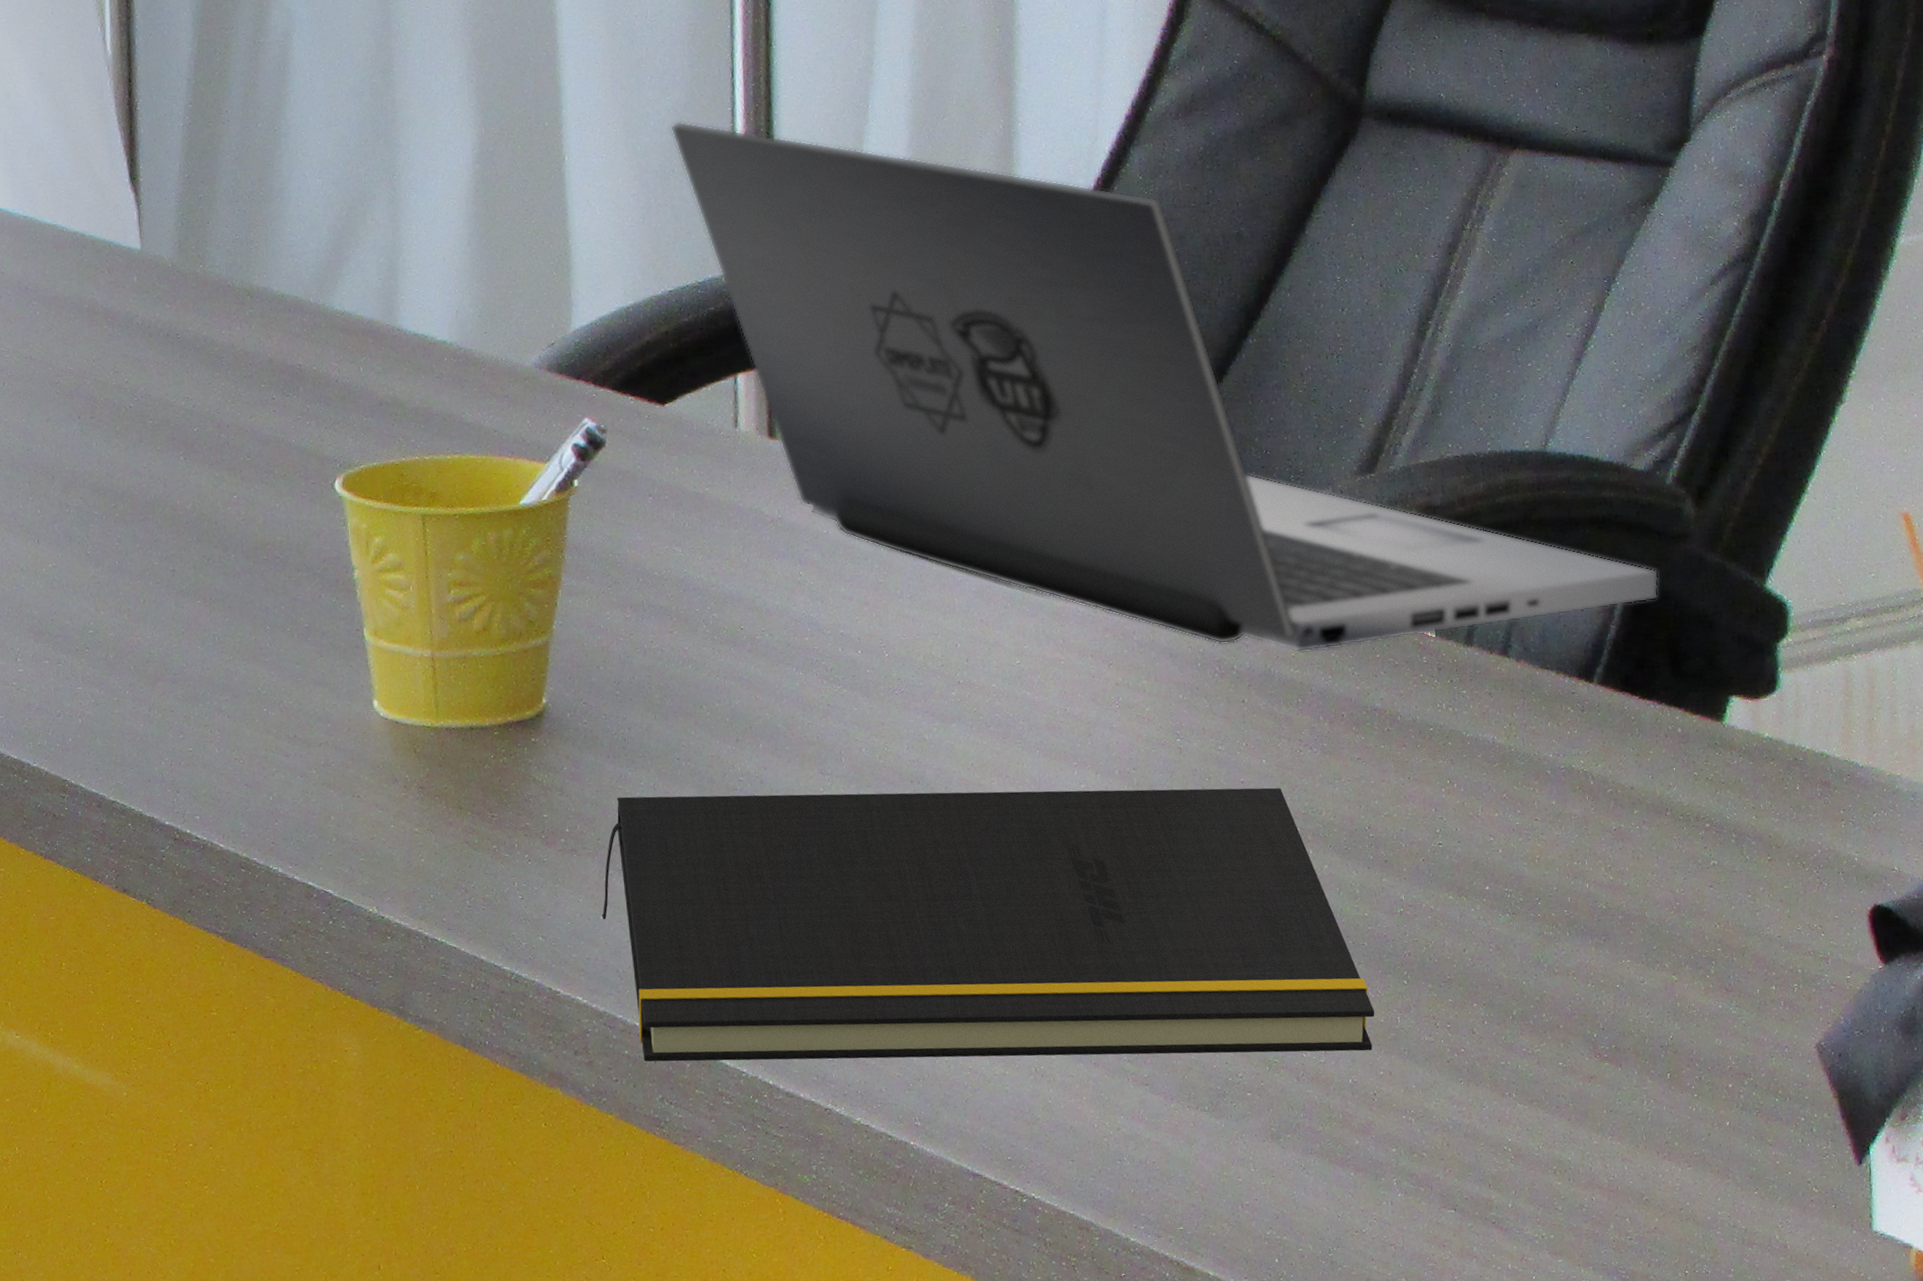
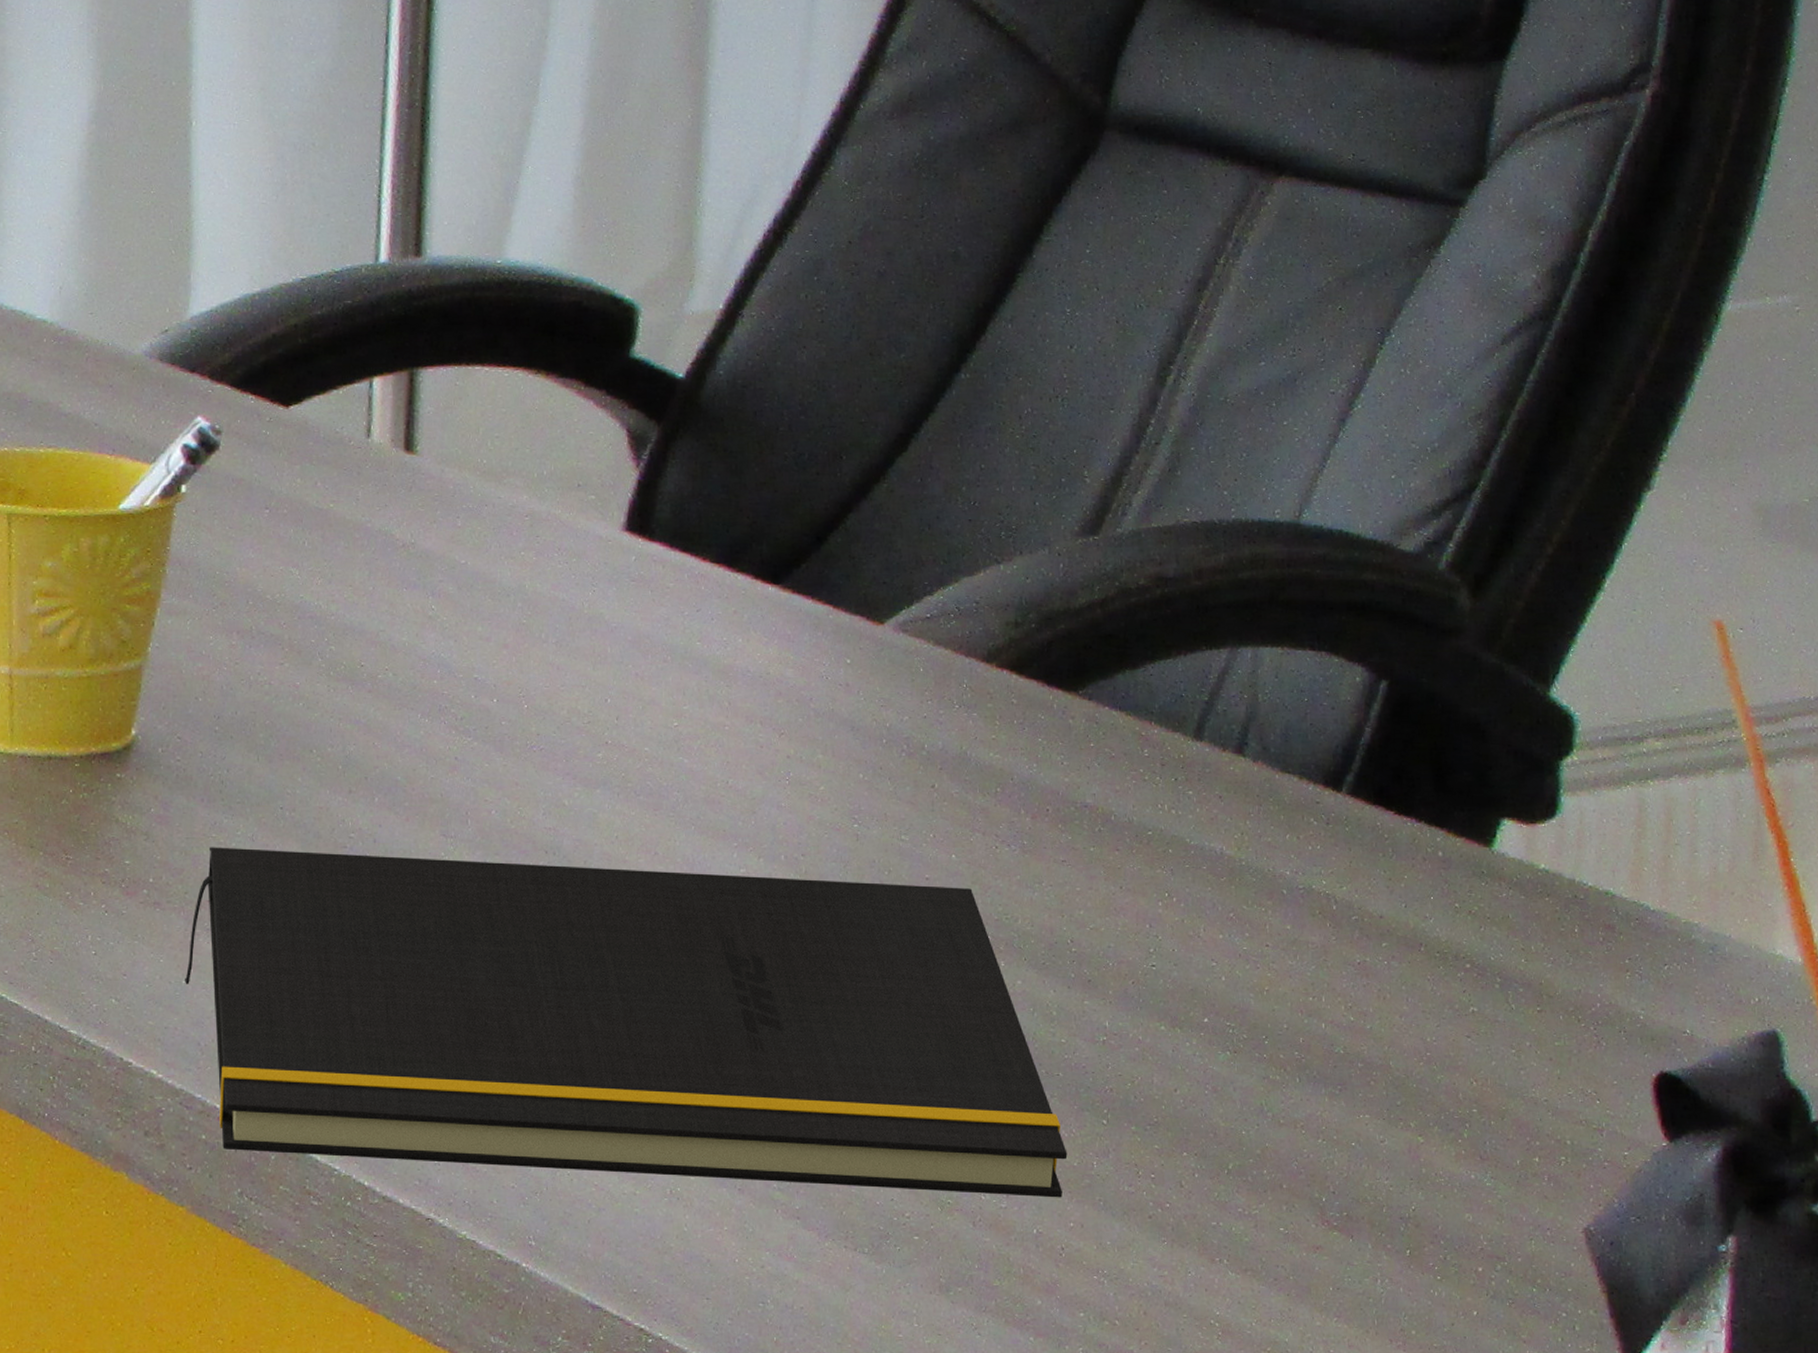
laptop: present [670,121,1659,653] -> none [313,90,1425,735]

